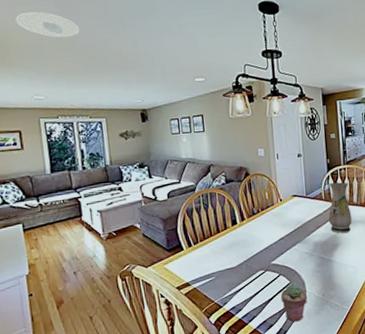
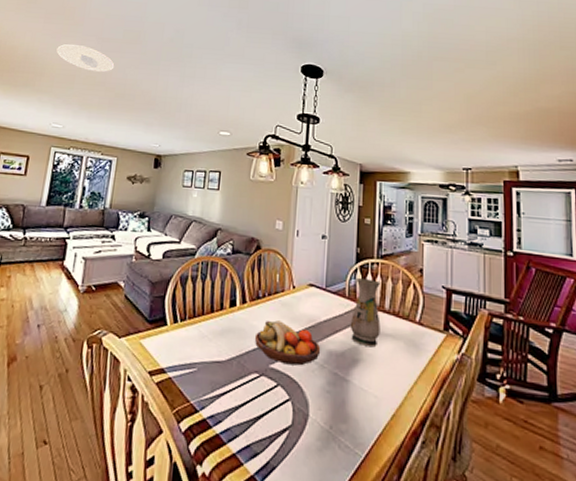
fruit bowl: none [257,228,309,259] -> present [255,320,321,366]
potted succulent: present [280,283,308,322] -> none [274,400,310,458]

